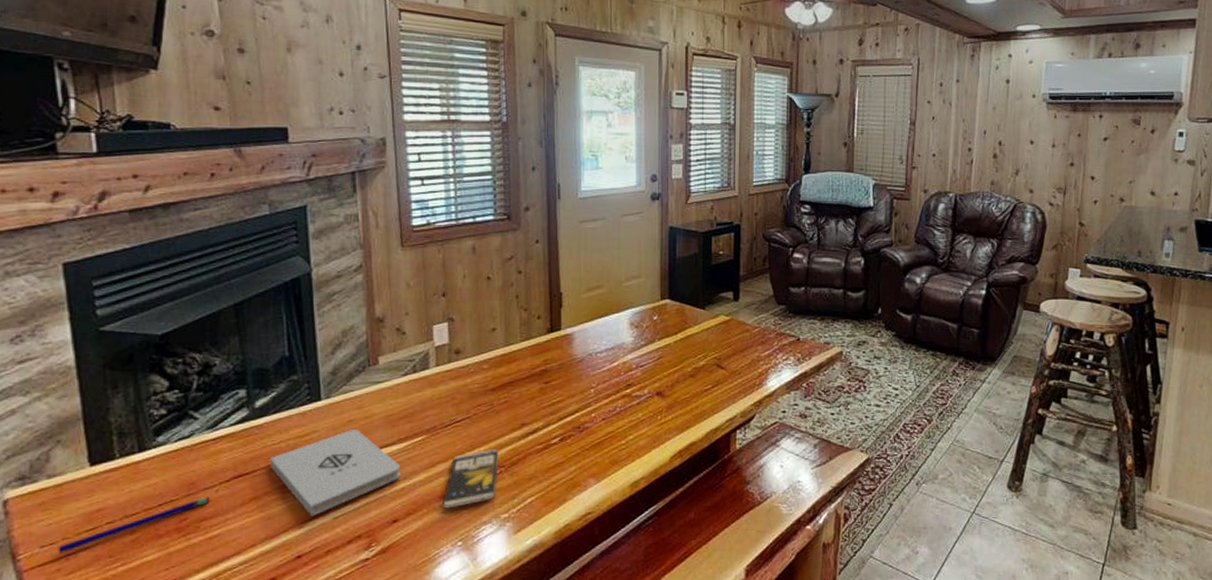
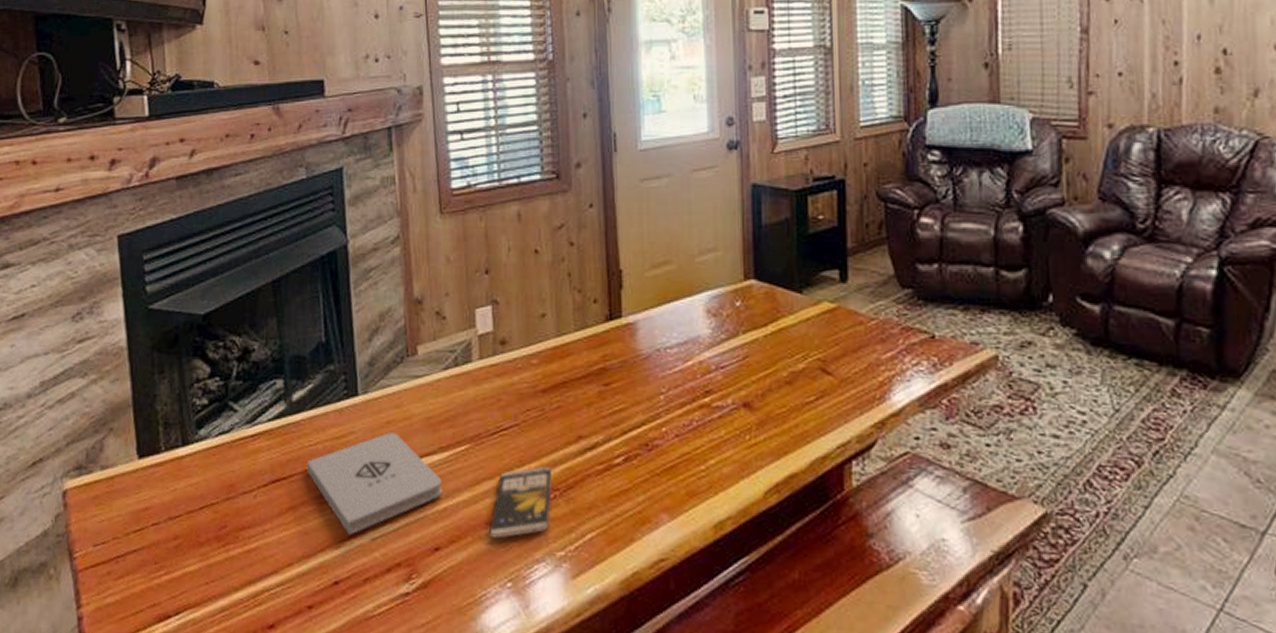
pen: present [58,496,211,555] -> none [109,502,249,556]

